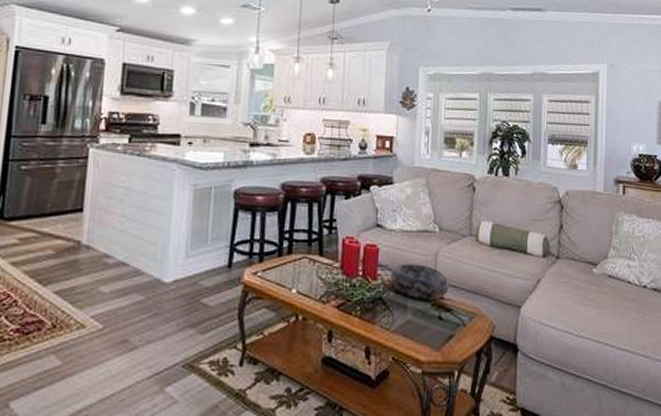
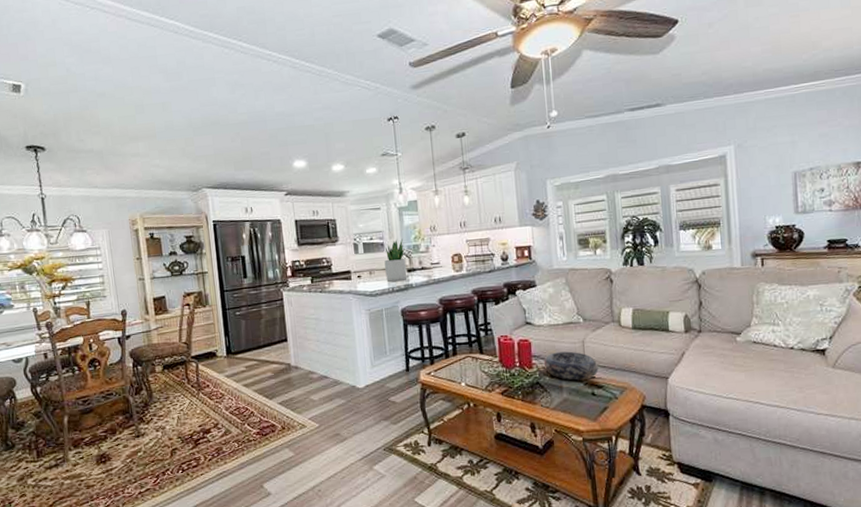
planter: none [222,105,252,157] -> present [384,239,407,282]

